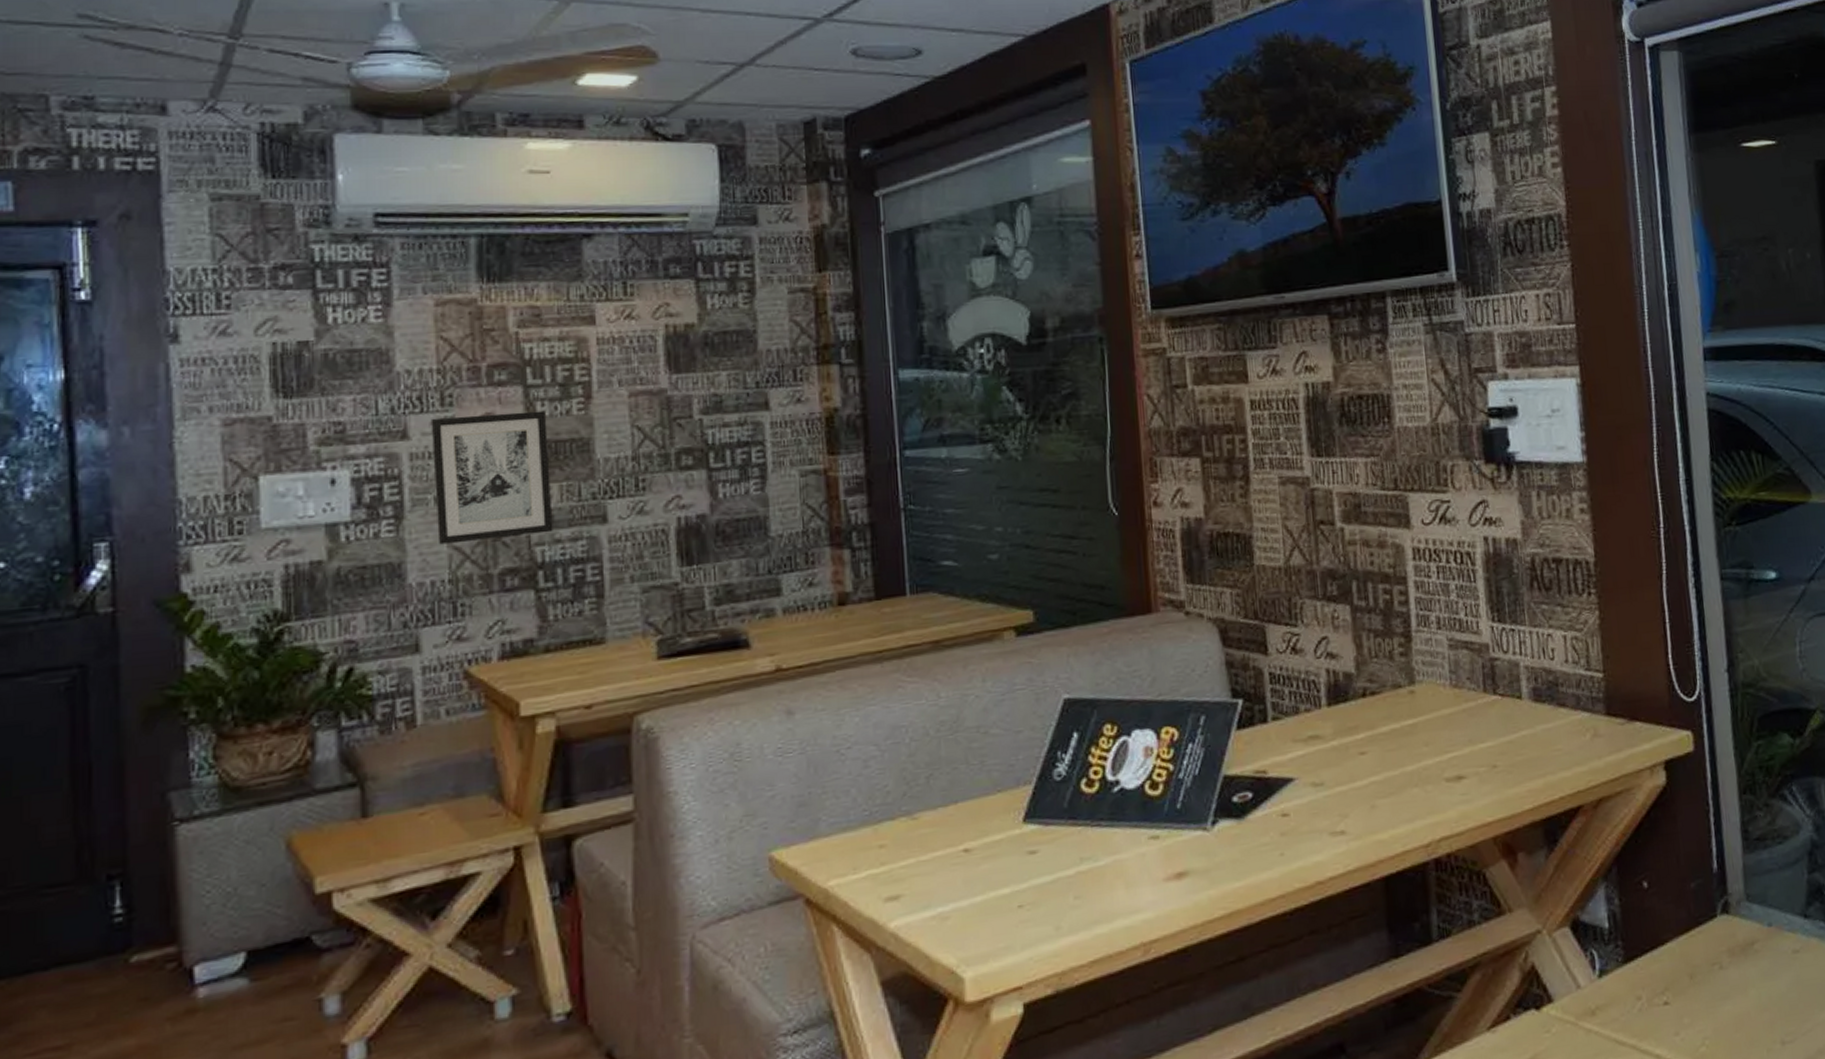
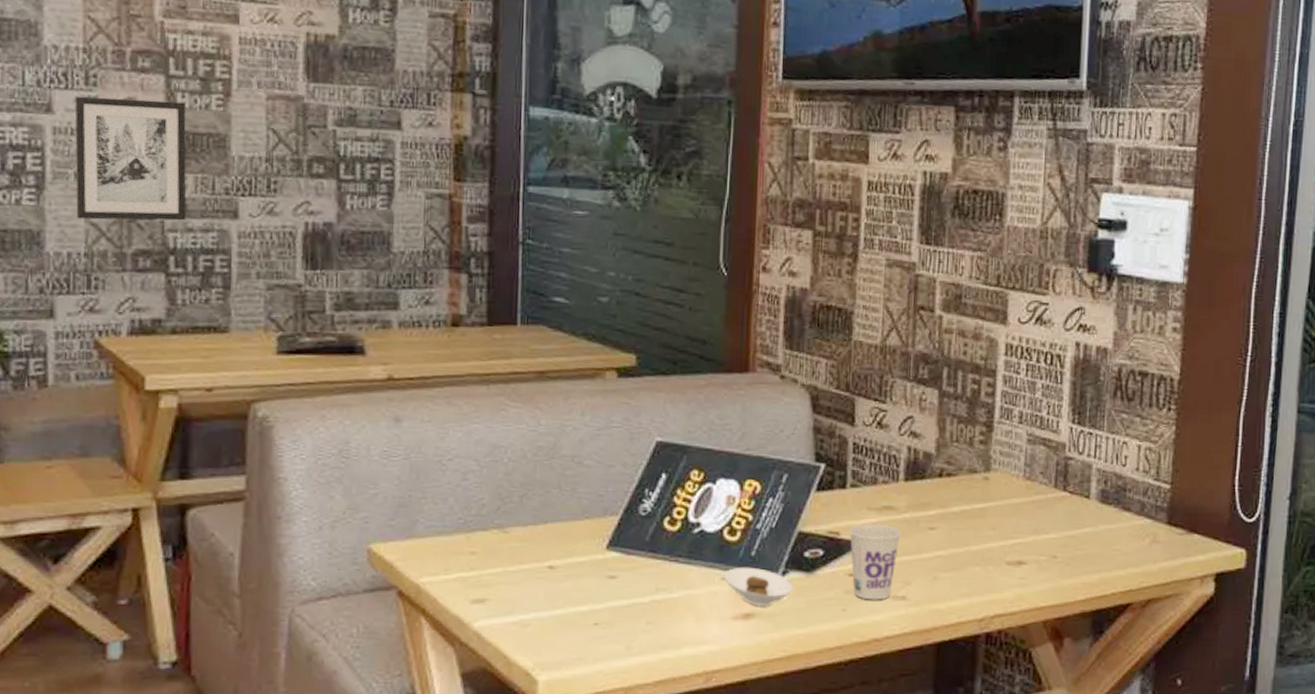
saucer: none [1150,821,1225,863] -> present [724,567,793,606]
cup: none [1276,756,1332,840] -> present [849,524,902,600]

